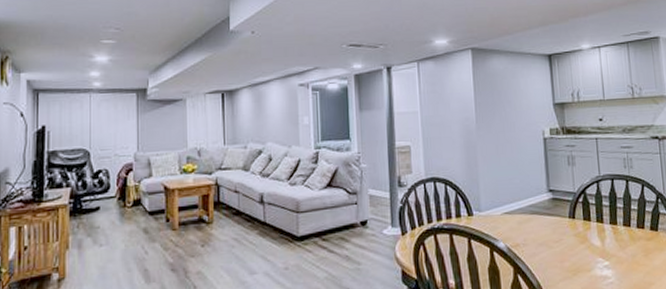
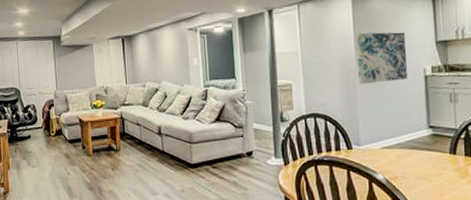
wall art: none [476,93,527,147] -> present [356,32,407,84]

